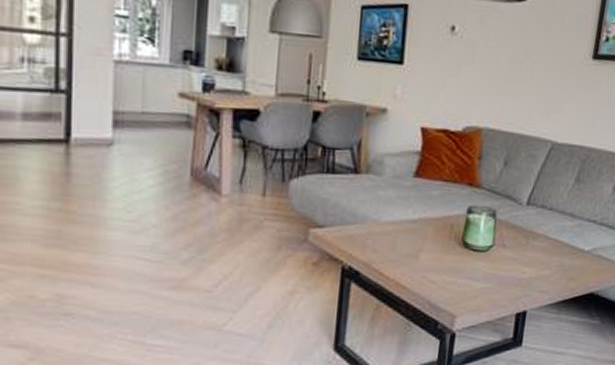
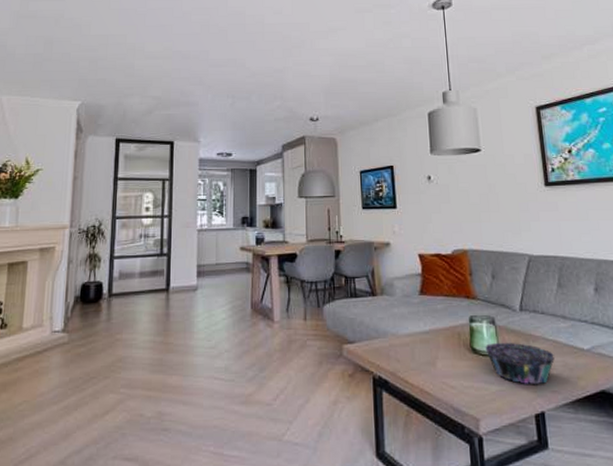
decorative bowl: none [478,237,552,284] -> present [485,342,555,385]

